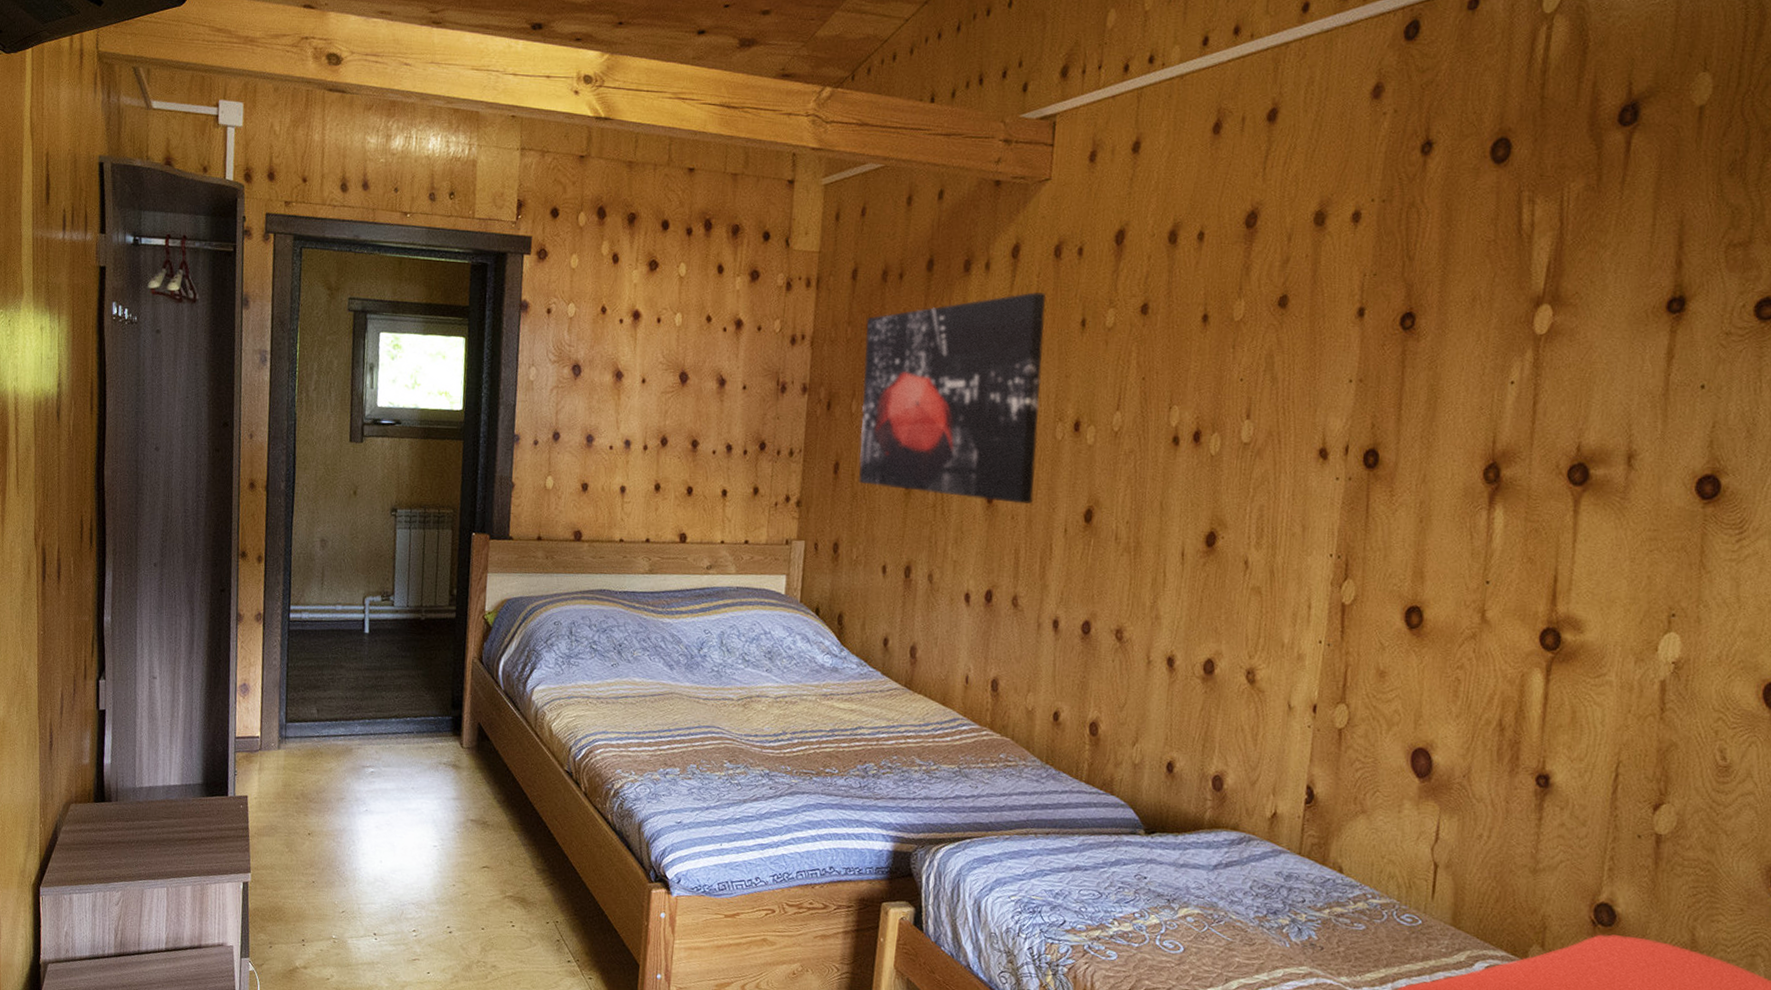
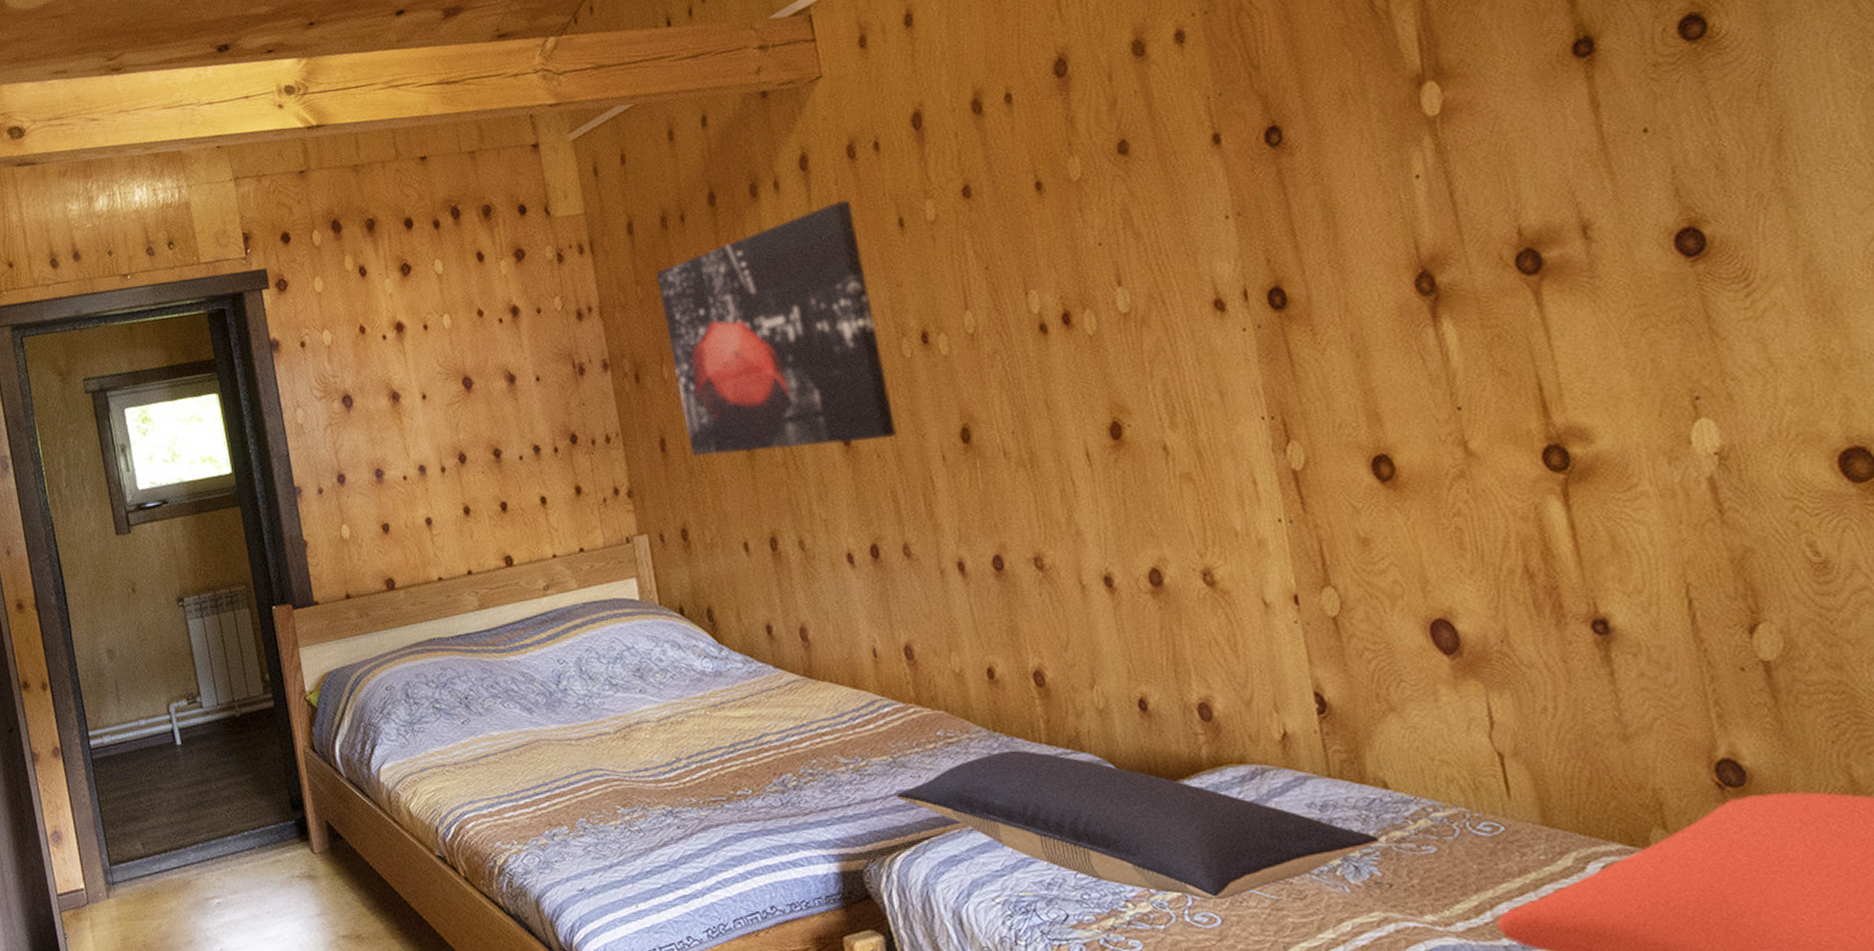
pillow: none [953,781,1325,934] -> present [896,750,1381,901]

